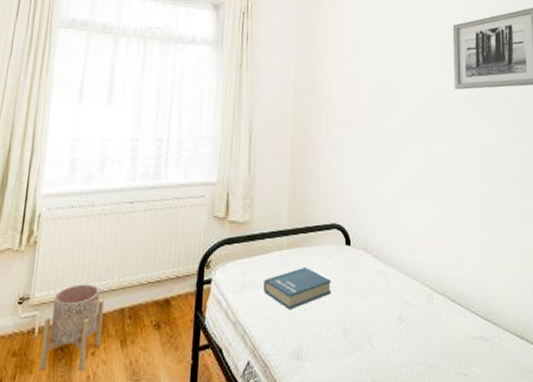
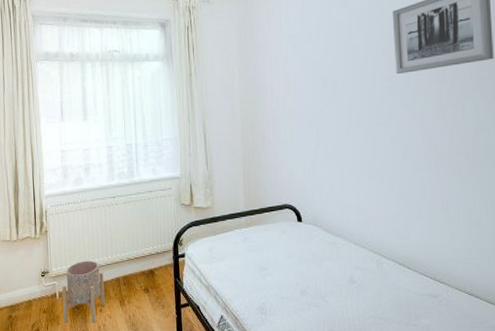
book: present [263,266,331,310] -> none [228,241,287,276]

